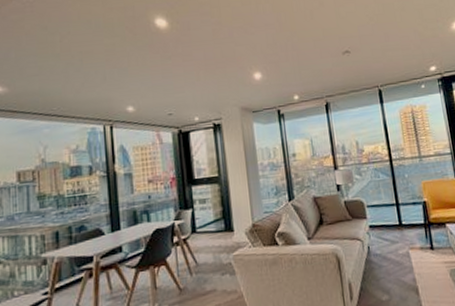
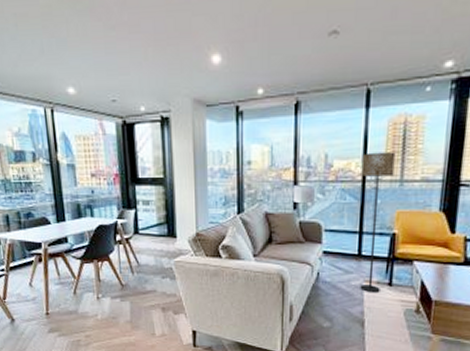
floor lamp: none [385,134,425,259] -> present [360,152,396,293]

